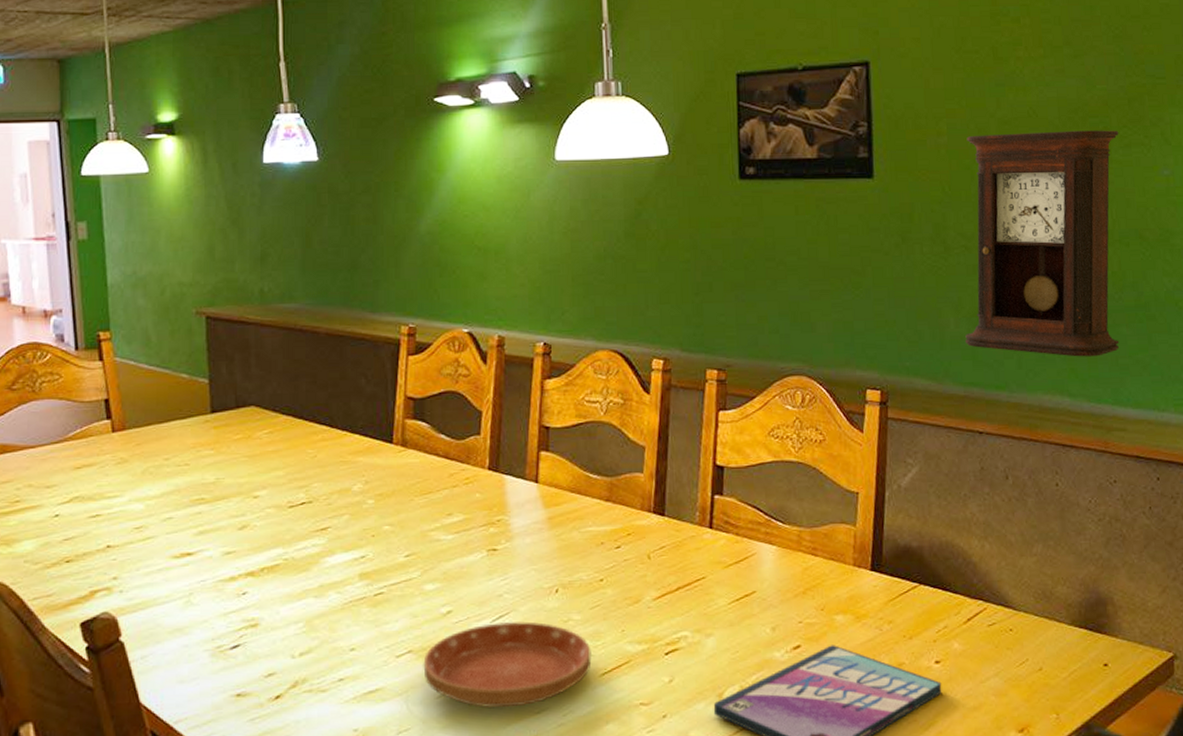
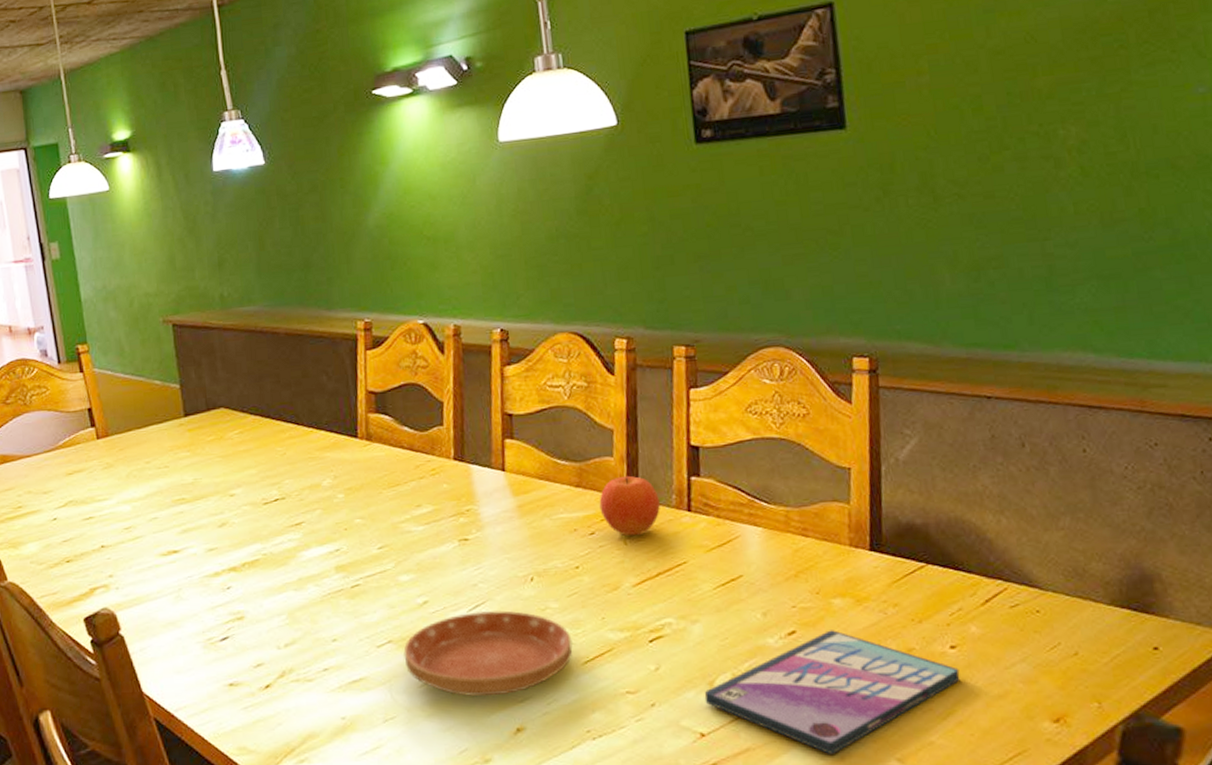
fruit: none [627,491,684,551] -> present [599,475,660,536]
pendulum clock: present [965,130,1120,357] -> none [952,47,1153,308]

